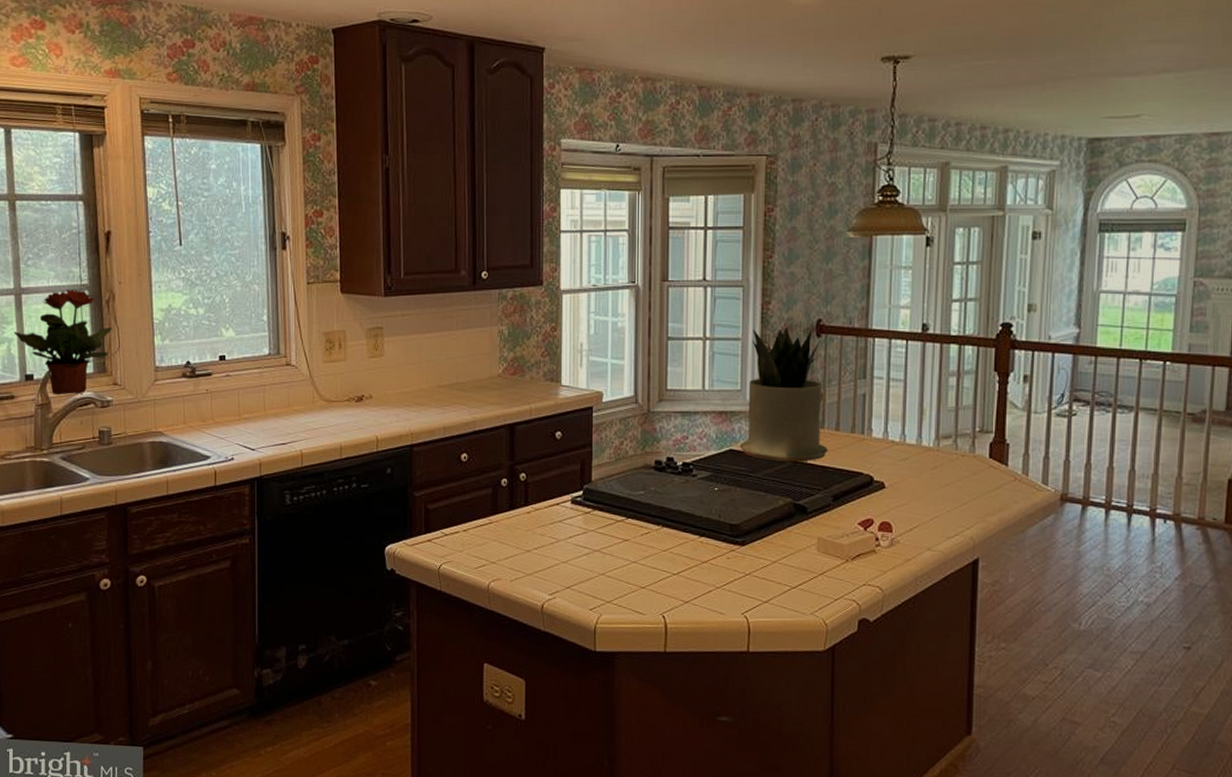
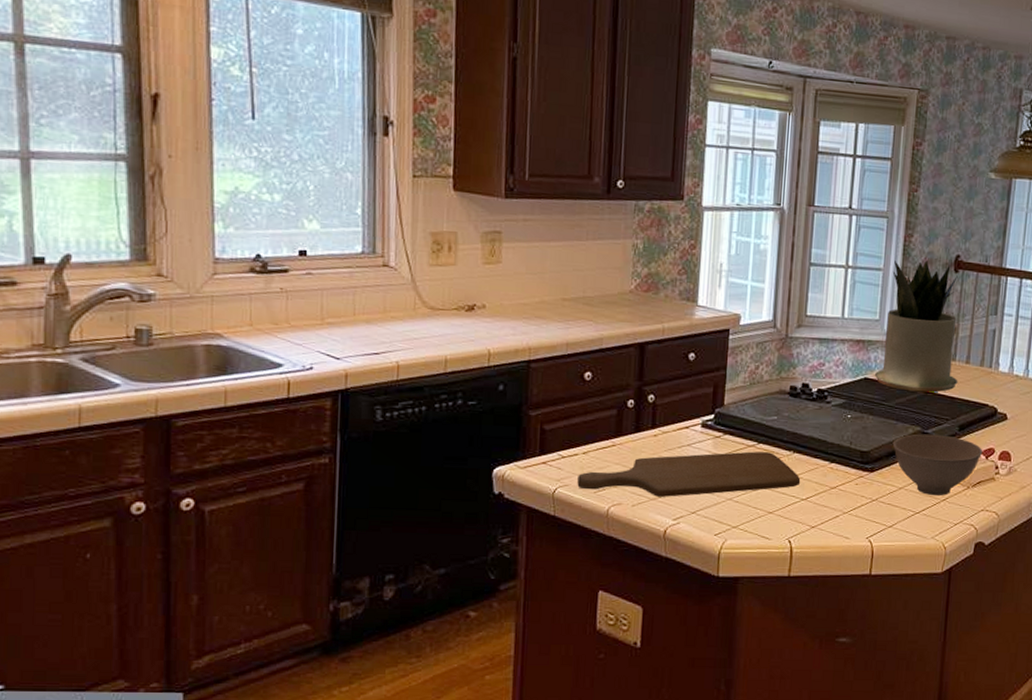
potted plant: present [14,289,113,396] -> none [17,158,158,285]
chopping board: none [460,526,671,573] -> present [577,451,801,497]
bowl: none [763,505,861,570] -> present [892,434,983,496]

